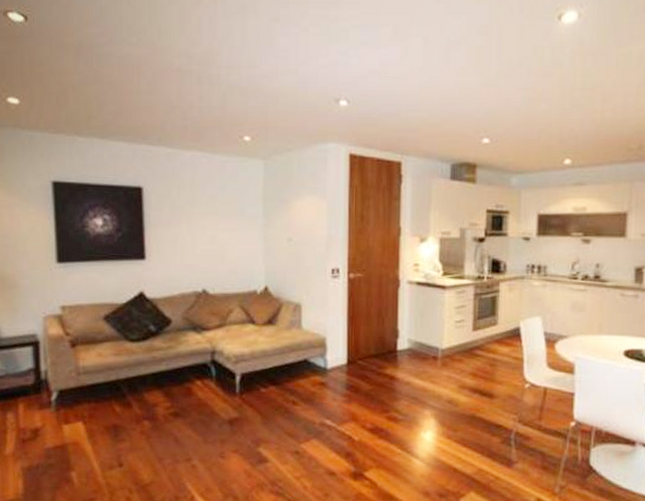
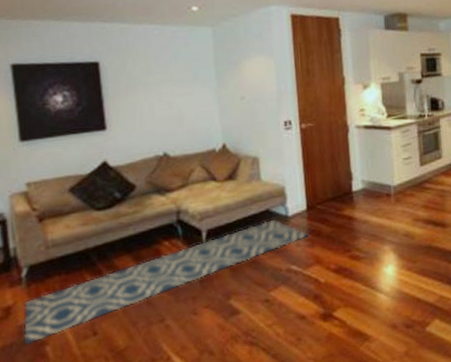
rug: none [50,370,347,469] -> present [23,219,309,346]

